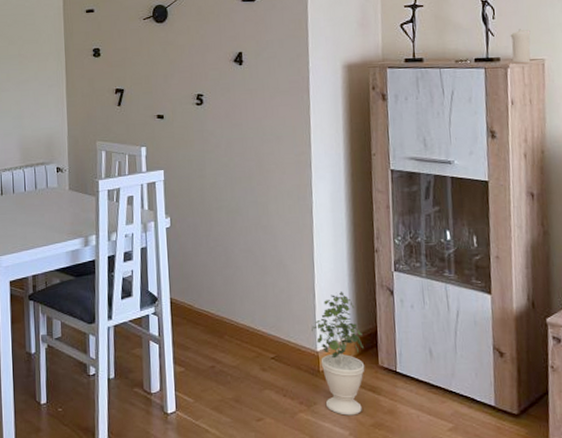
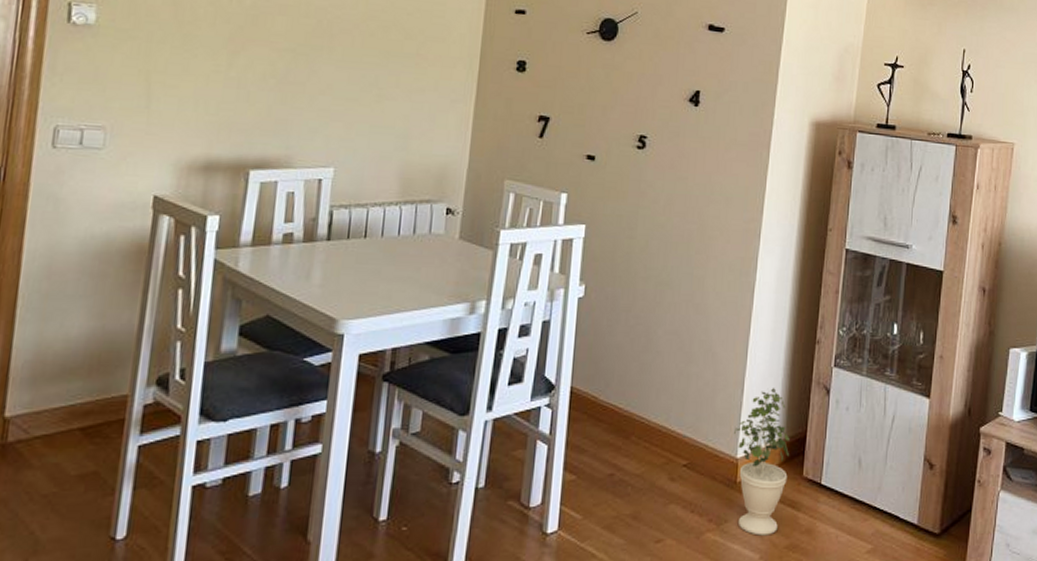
candle: present [509,29,531,64] -> none [980,107,1005,147]

